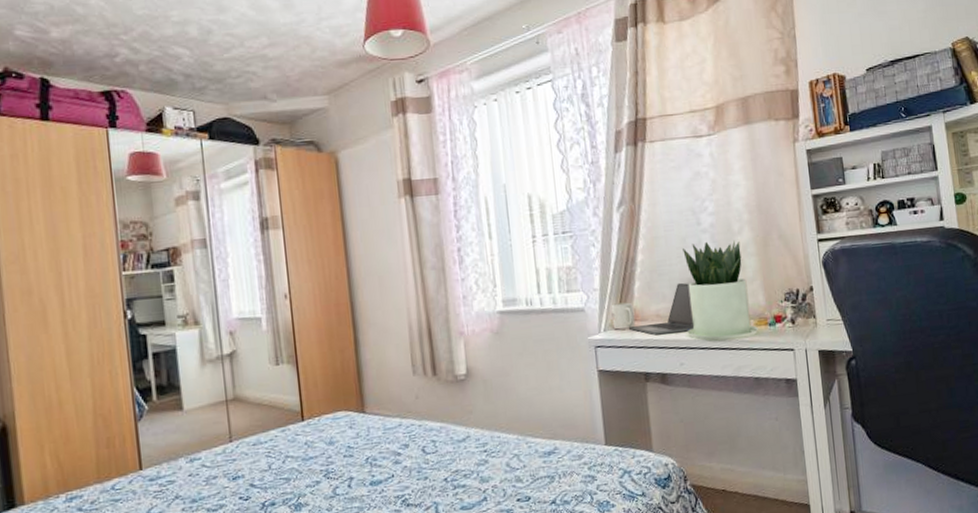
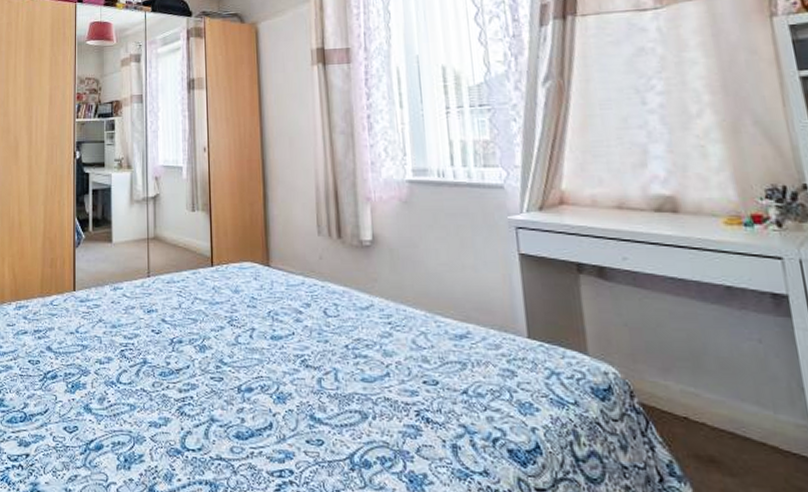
mug: present [611,302,636,330] -> none [535,183,565,212]
laptop: present [628,282,694,335] -> none [556,166,640,222]
planter: present [683,239,759,341] -> none [624,123,731,238]

